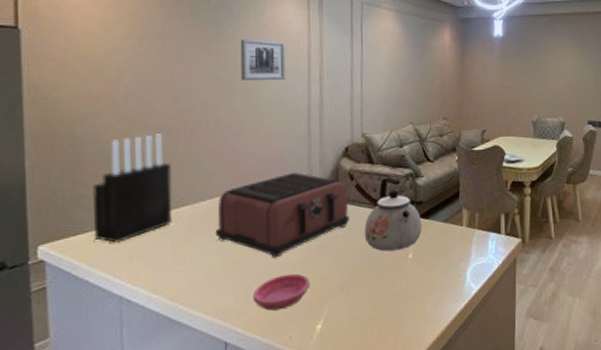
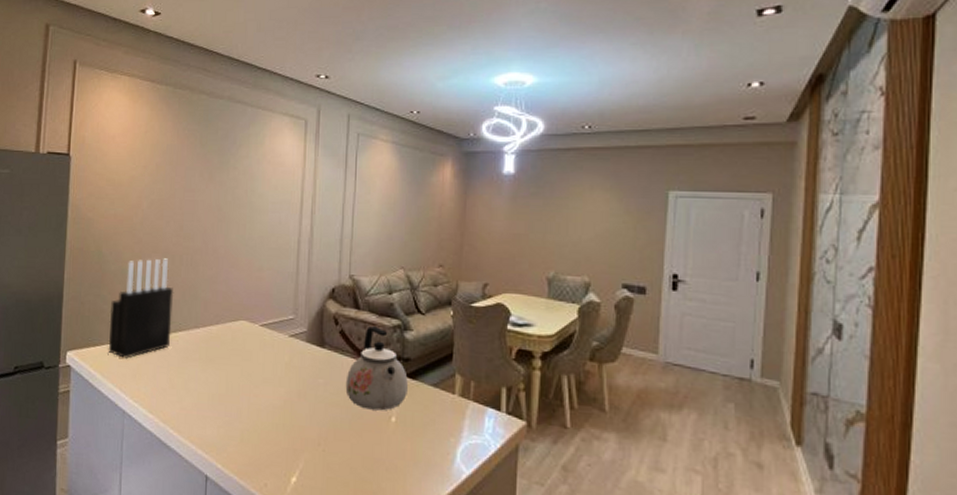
toaster: present [215,172,350,258] -> none [205,309,332,397]
wall art: present [240,39,286,81] -> none [239,170,281,213]
saucer: present [253,273,310,311] -> none [234,416,288,453]

